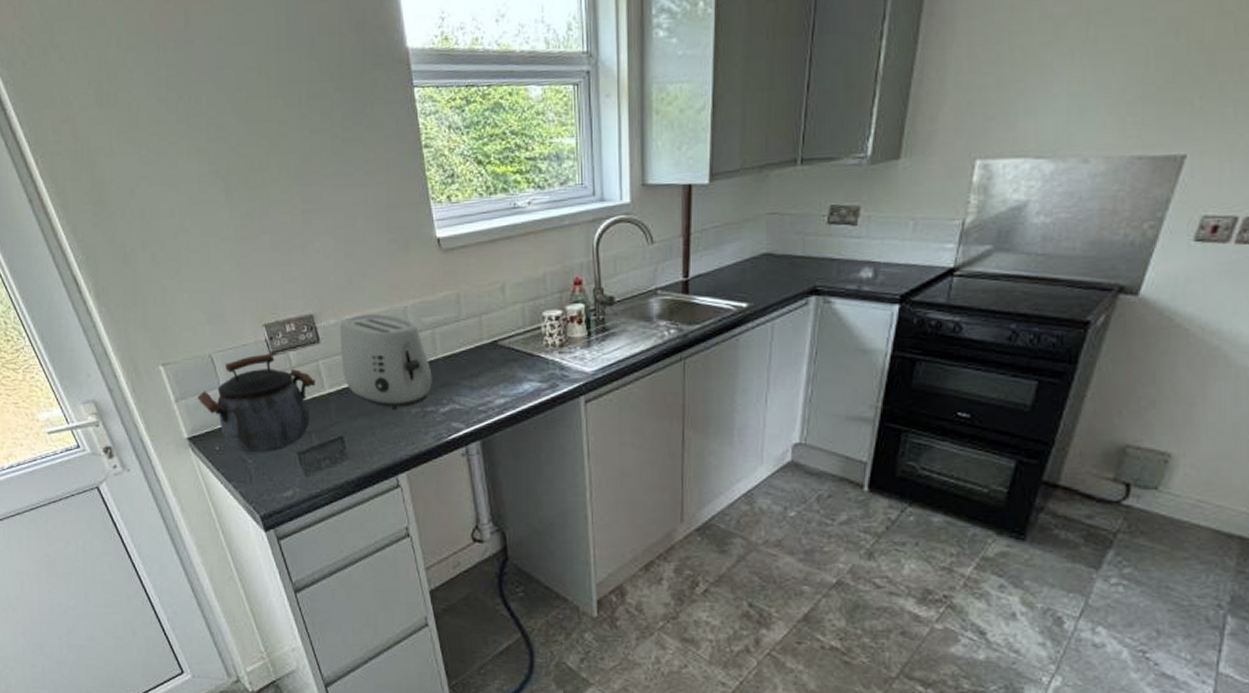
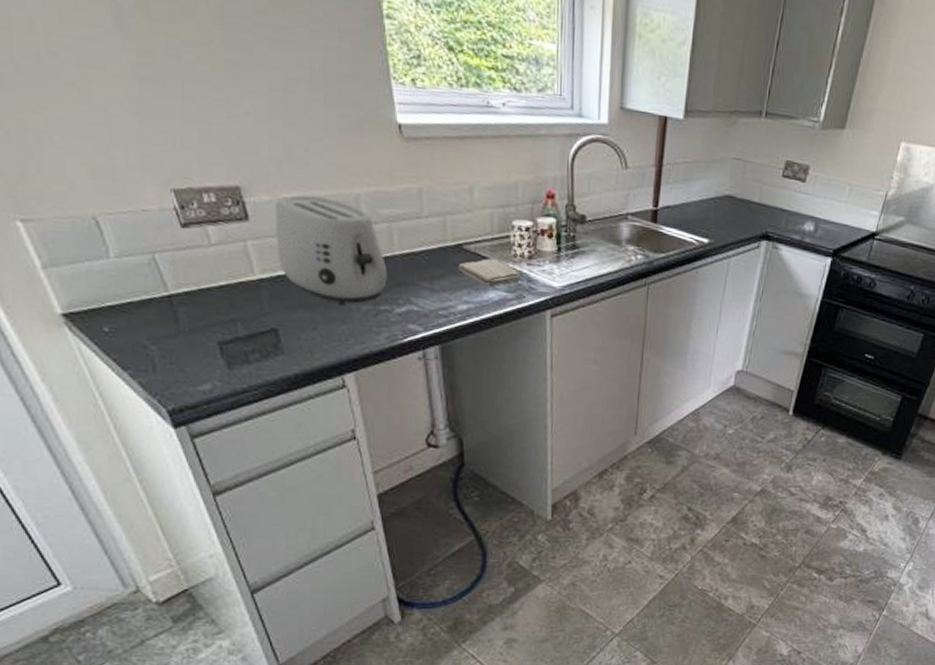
kettle: present [197,353,315,453] -> none [76,224,242,340]
washcloth: none [494,351,554,379] -> present [457,258,522,288]

